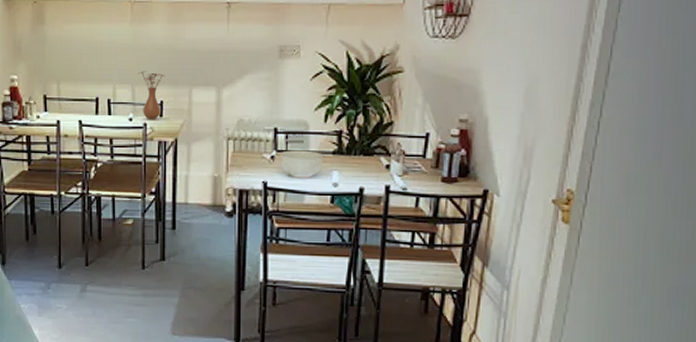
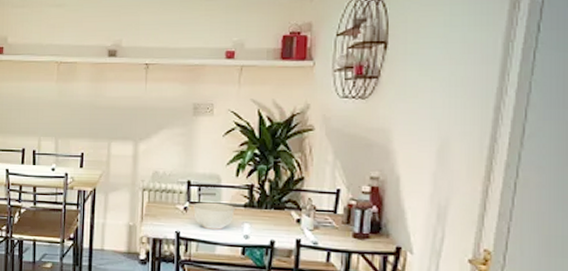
vase: present [138,71,165,121] -> none [61,125,87,171]

